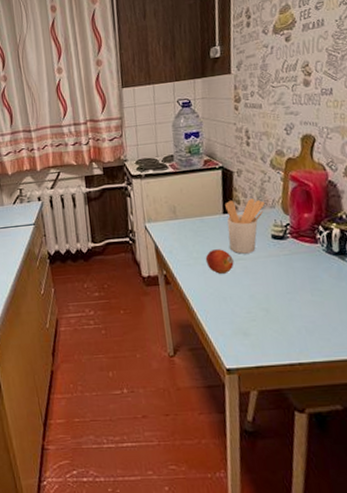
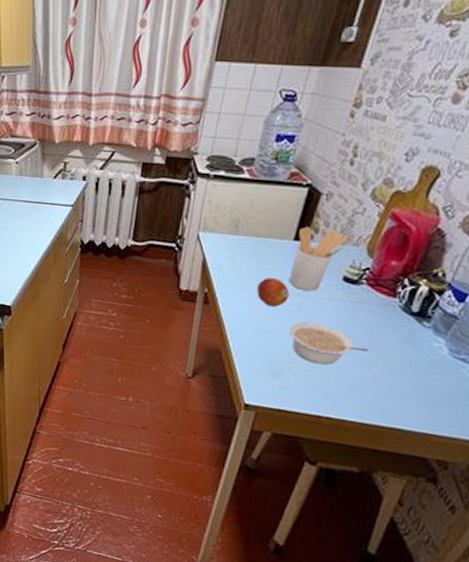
legume: none [242,279,312,316] -> present [288,322,369,365]

